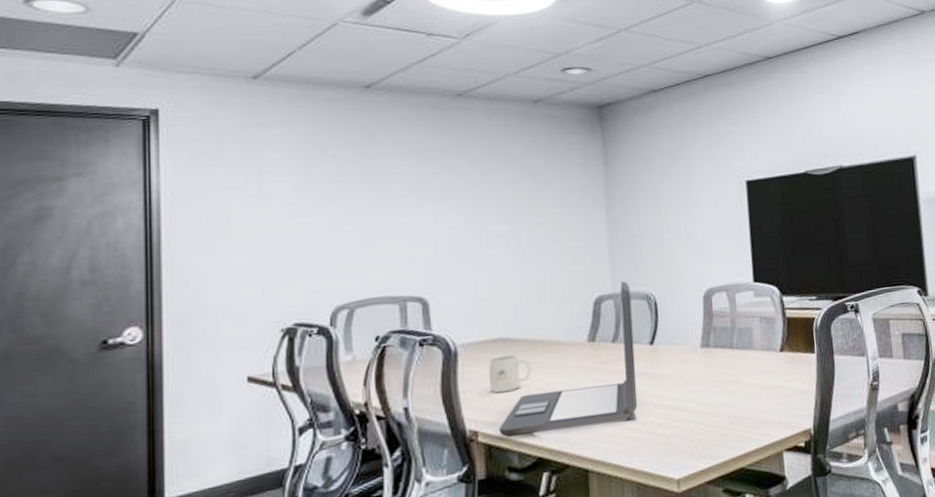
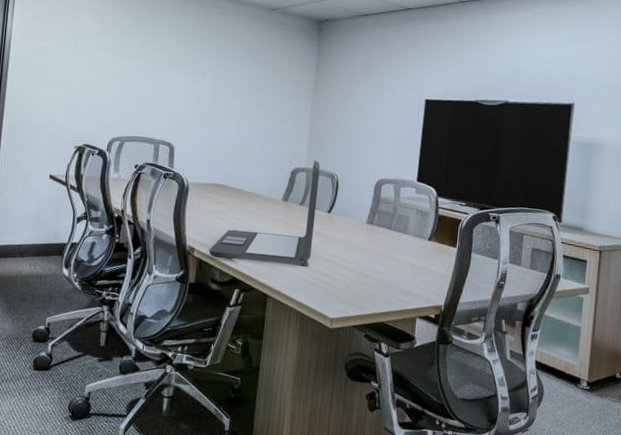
mug: present [489,355,532,394] -> none [207,197,239,225]

